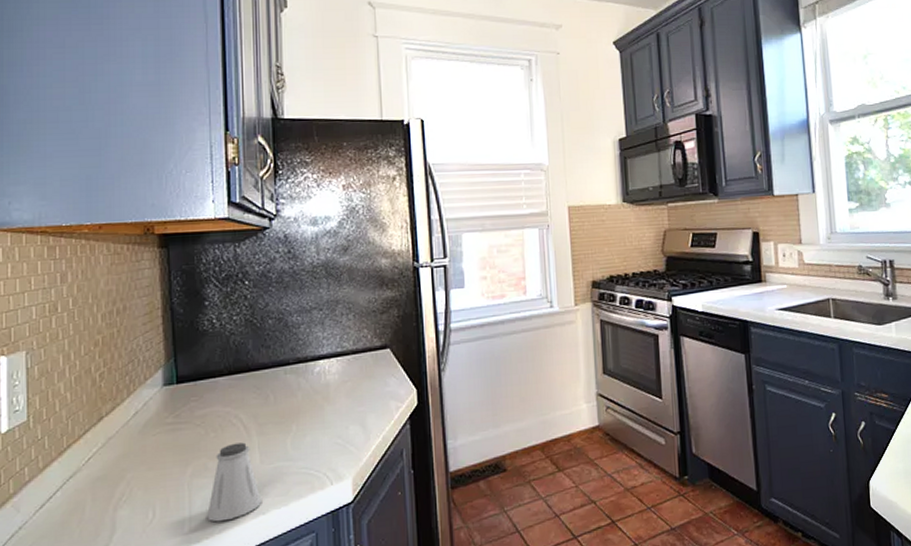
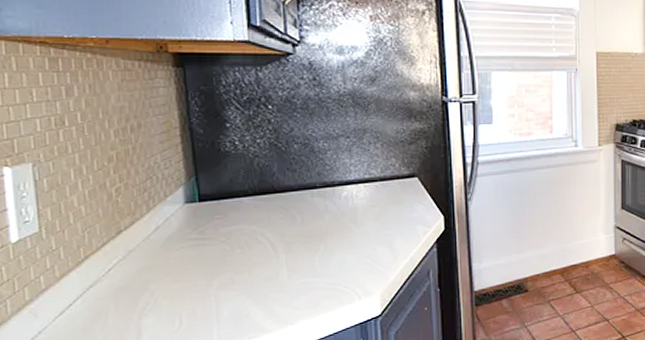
saltshaker: present [207,442,262,522] -> none [235,259,291,331]

